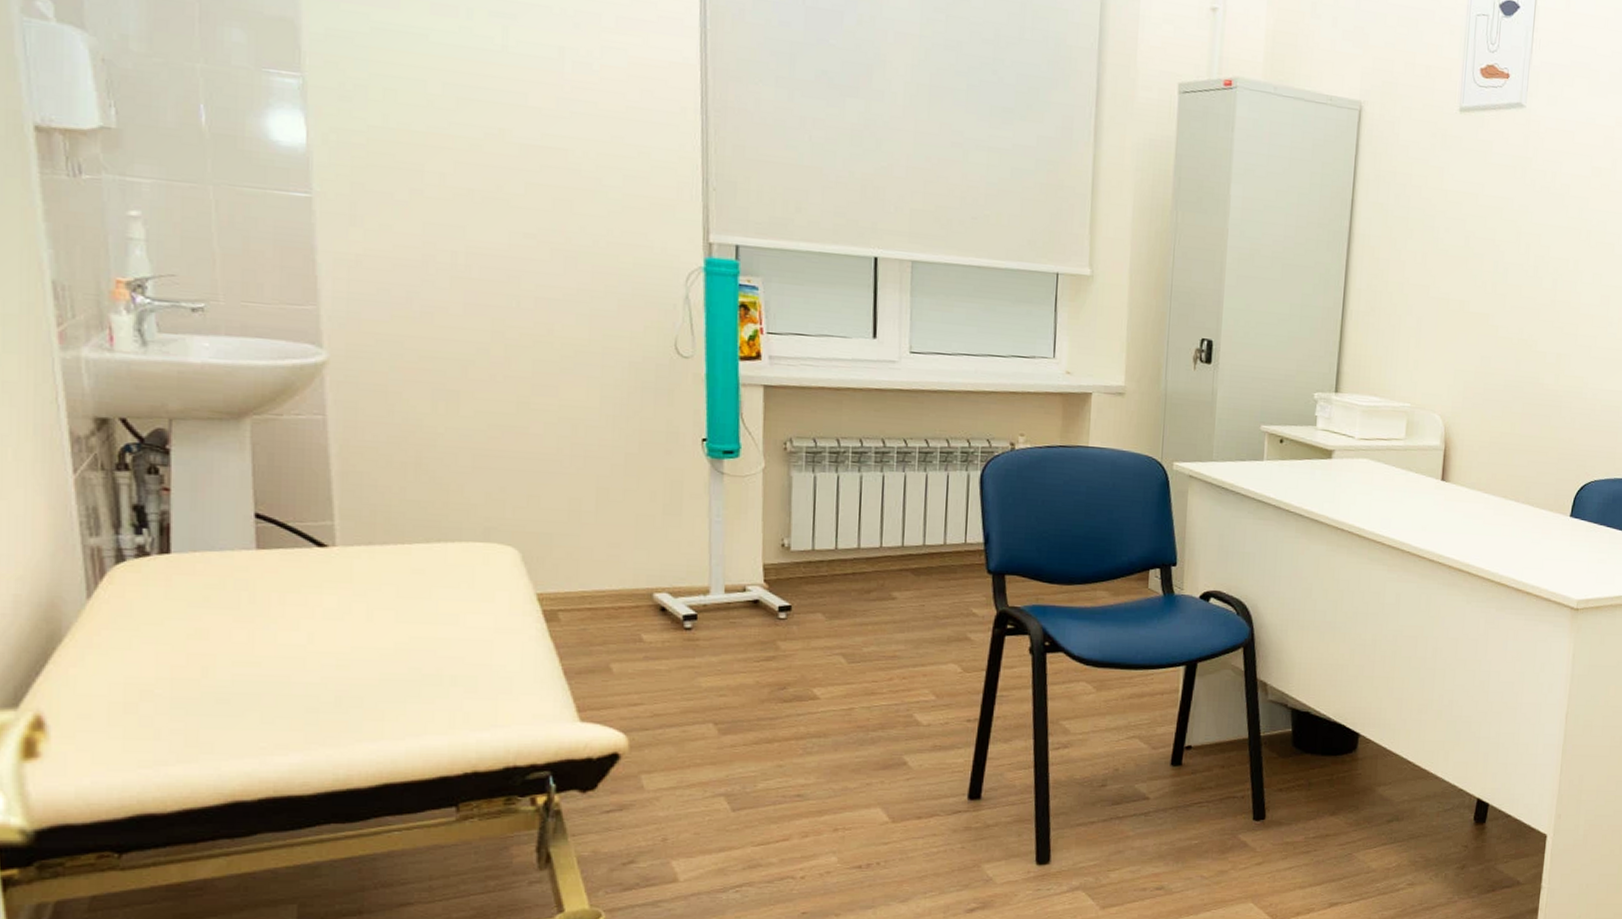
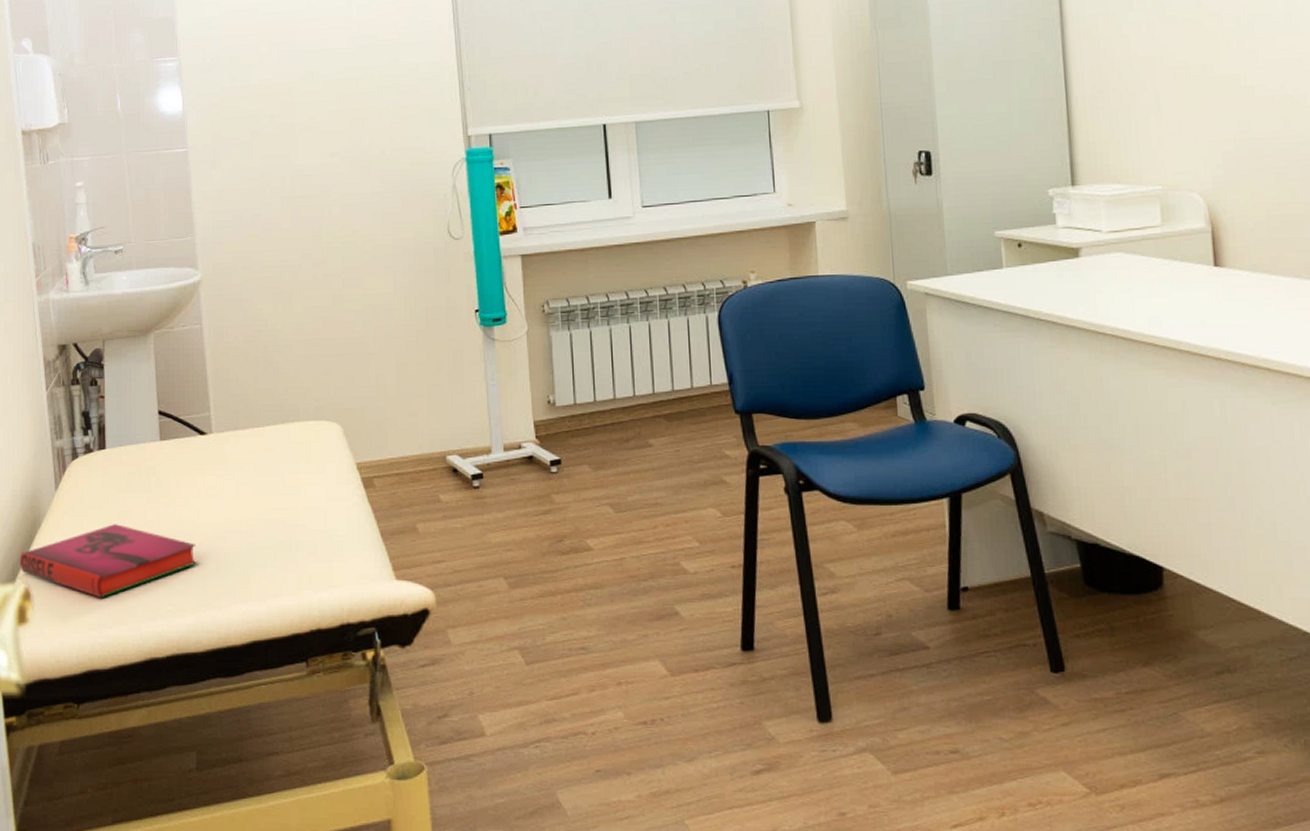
hardback book: none [25,644,307,731] -> present [19,524,197,598]

